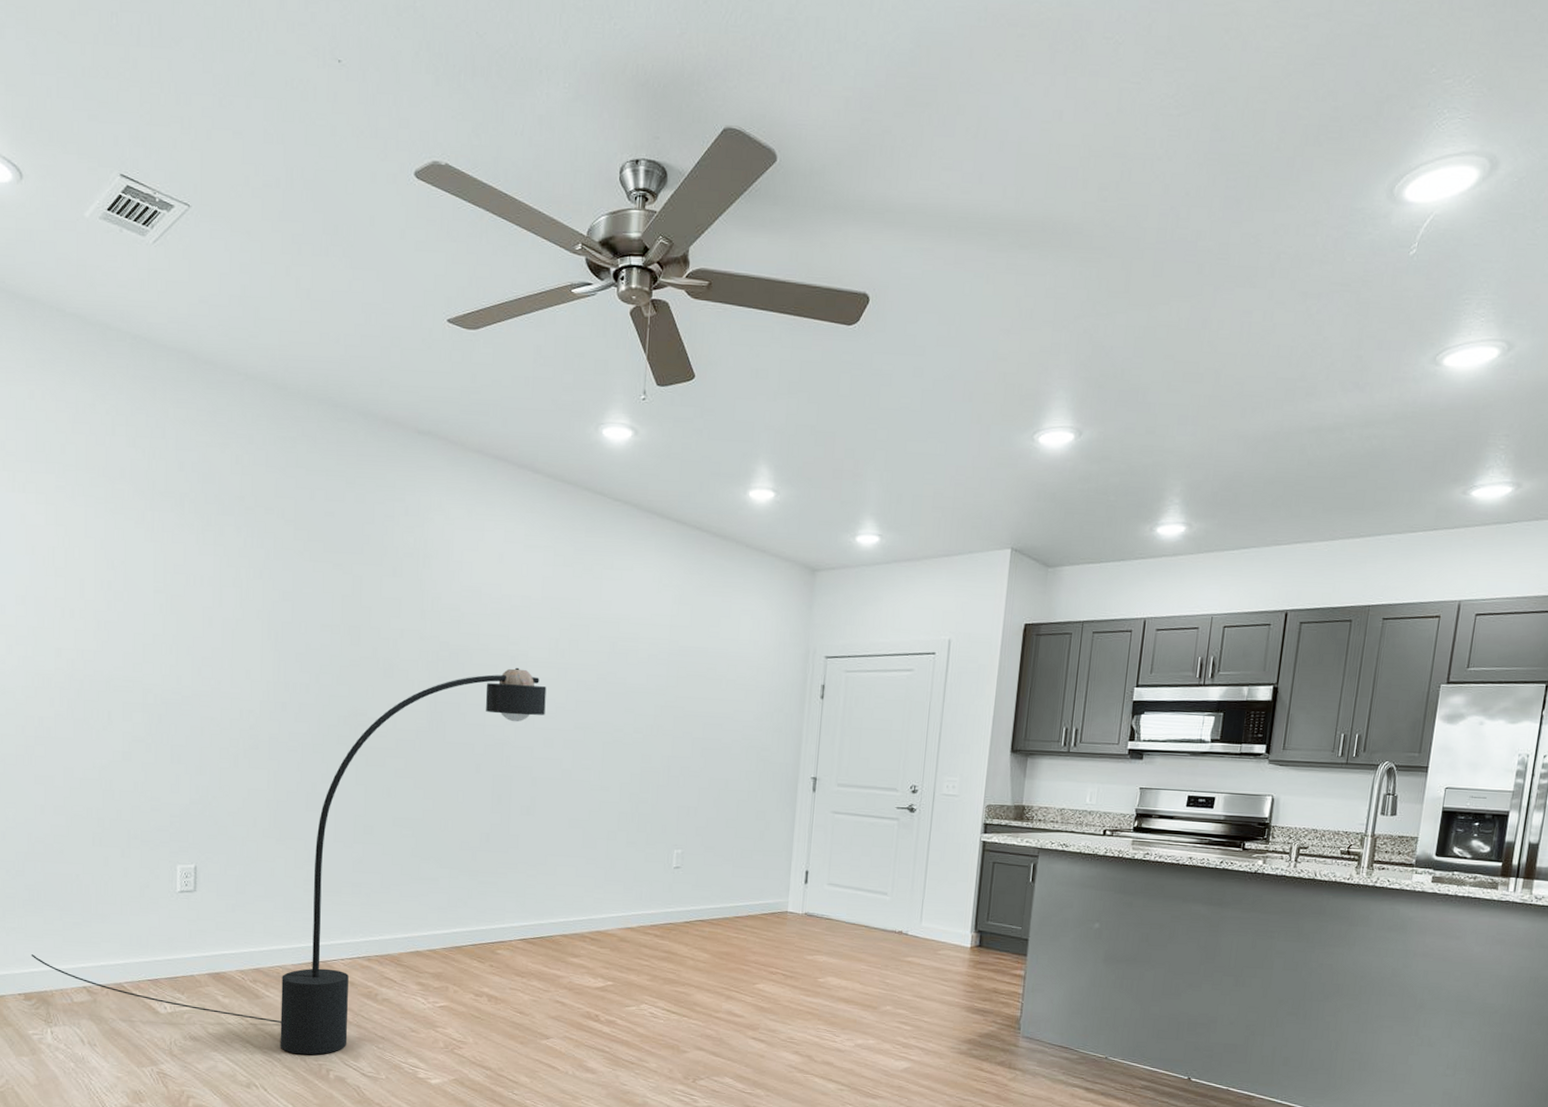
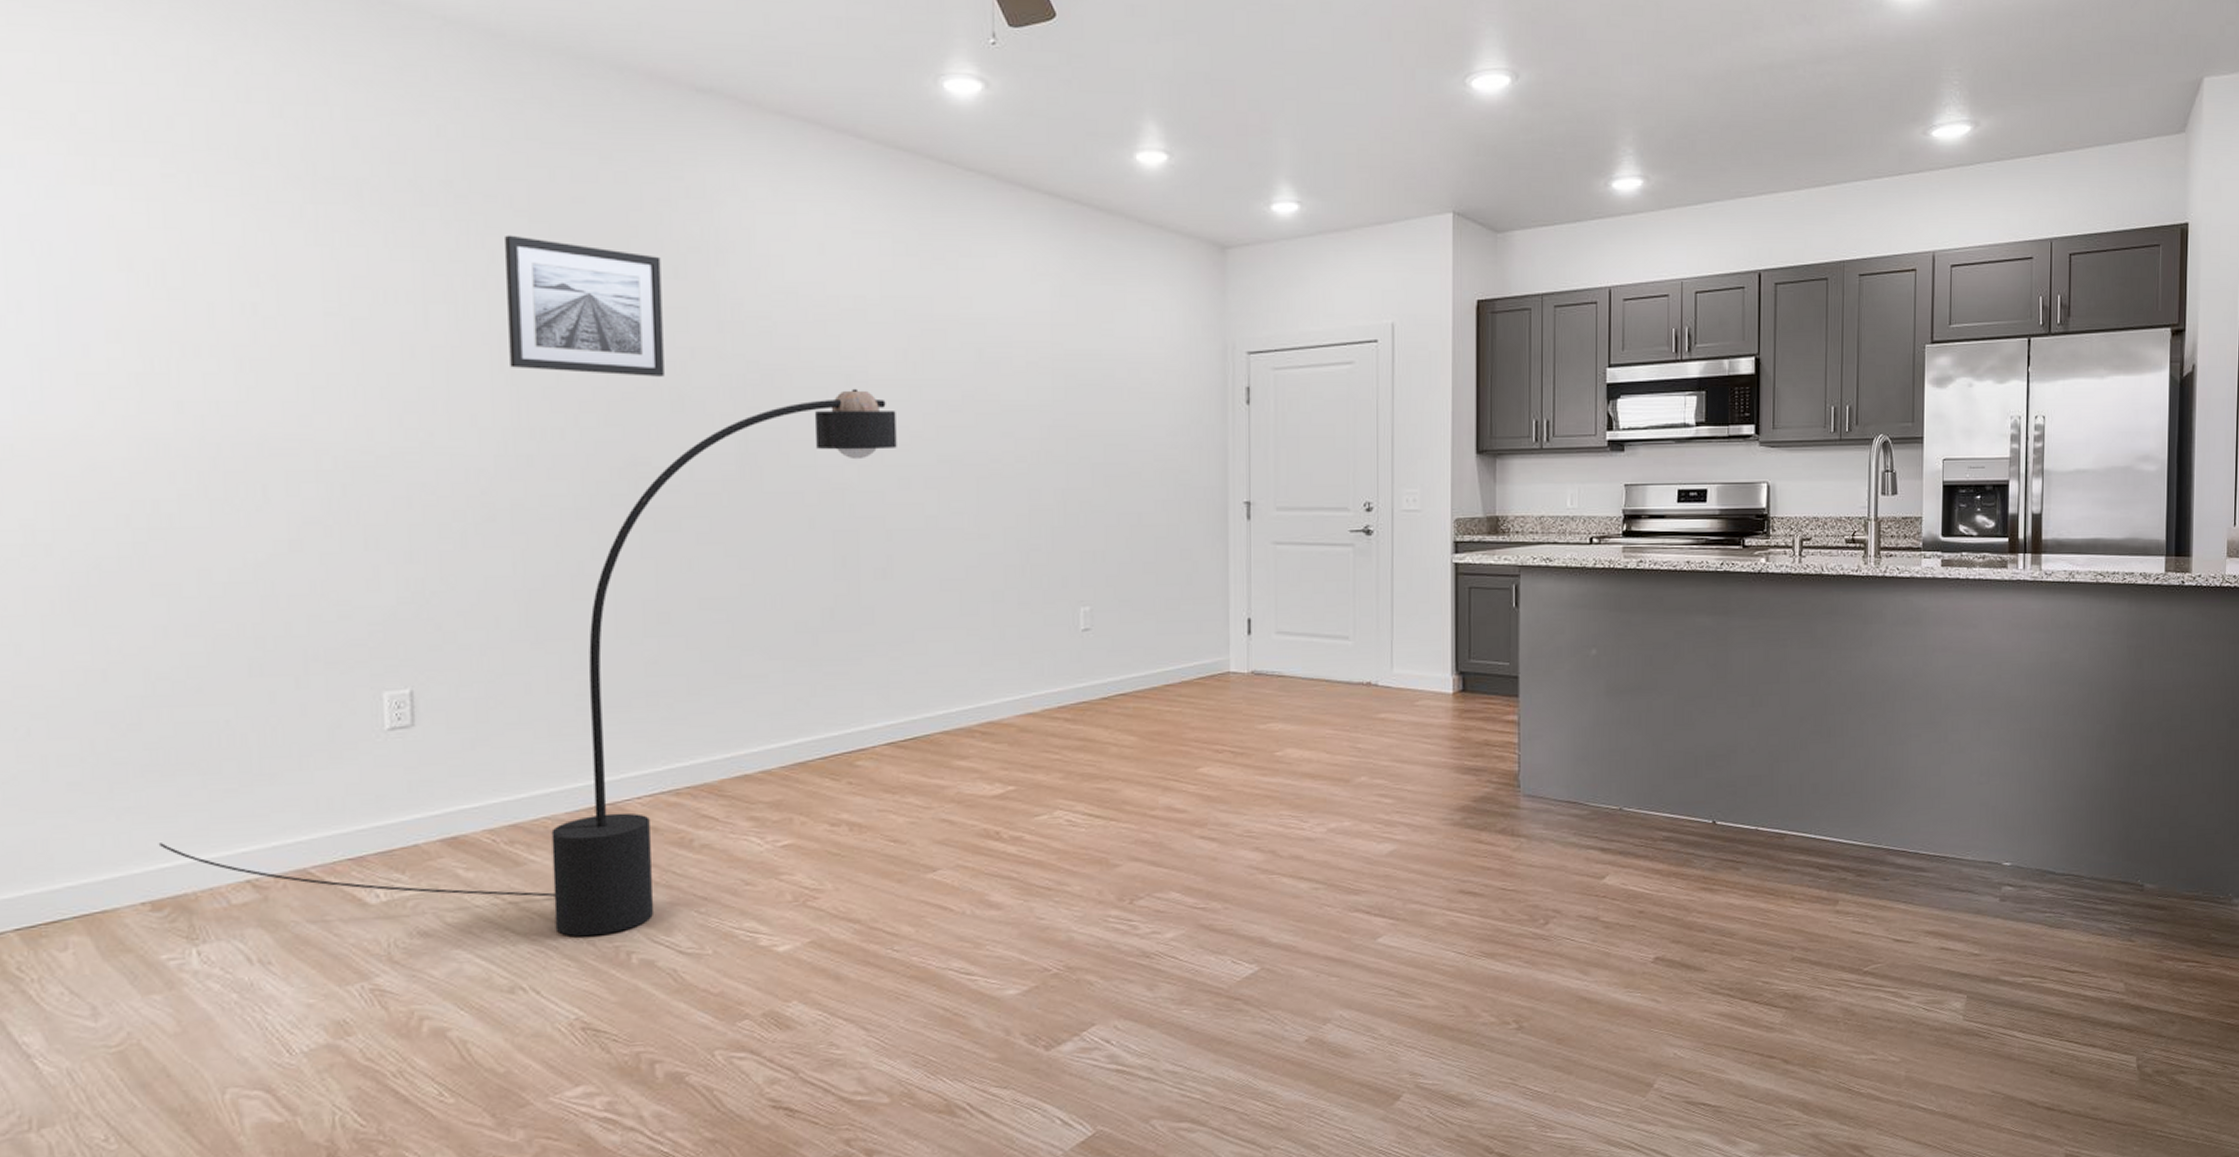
wall art: none [275,538,384,650] -> present [505,235,664,377]

